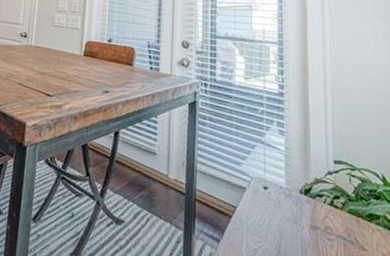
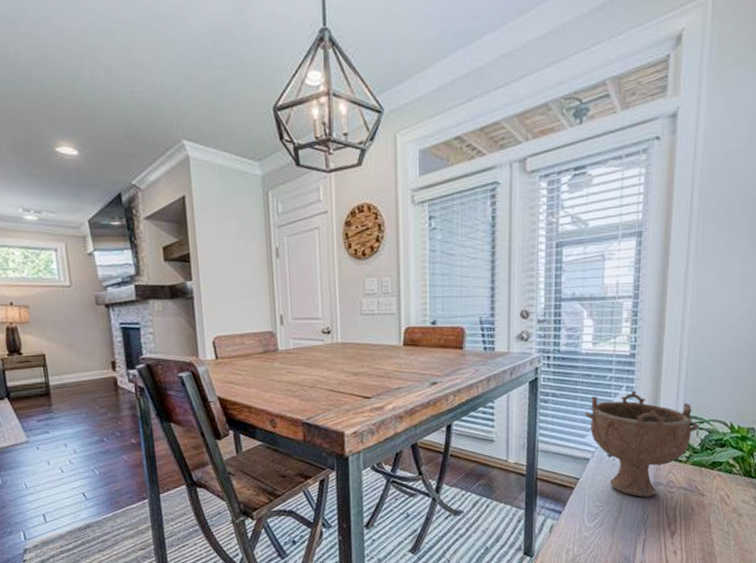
decorative bowl: none [239,126,351,241] -> present [584,390,699,497]

